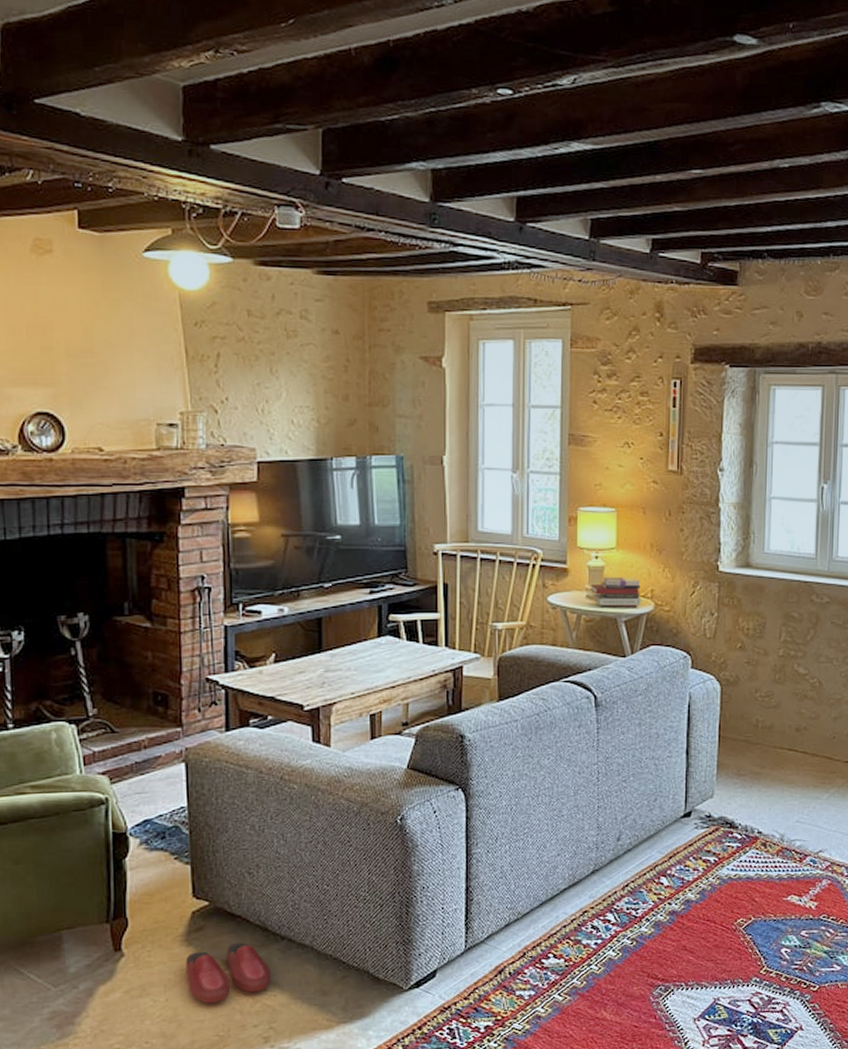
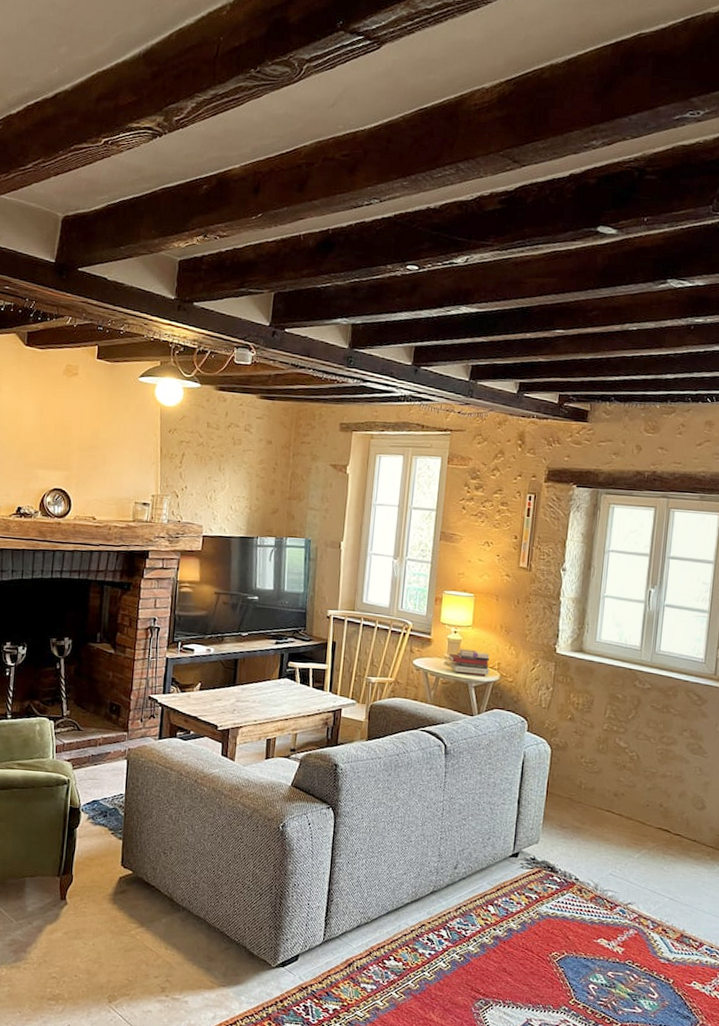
slippers: present [185,942,272,1004] -> none [110,906,173,953]

